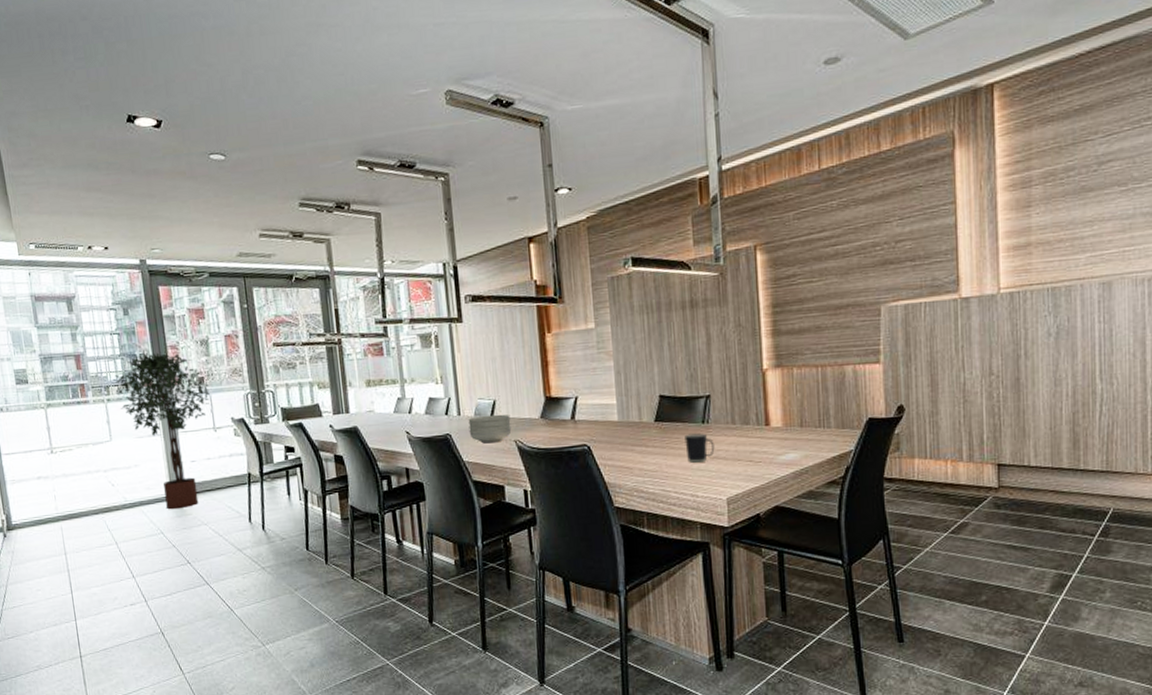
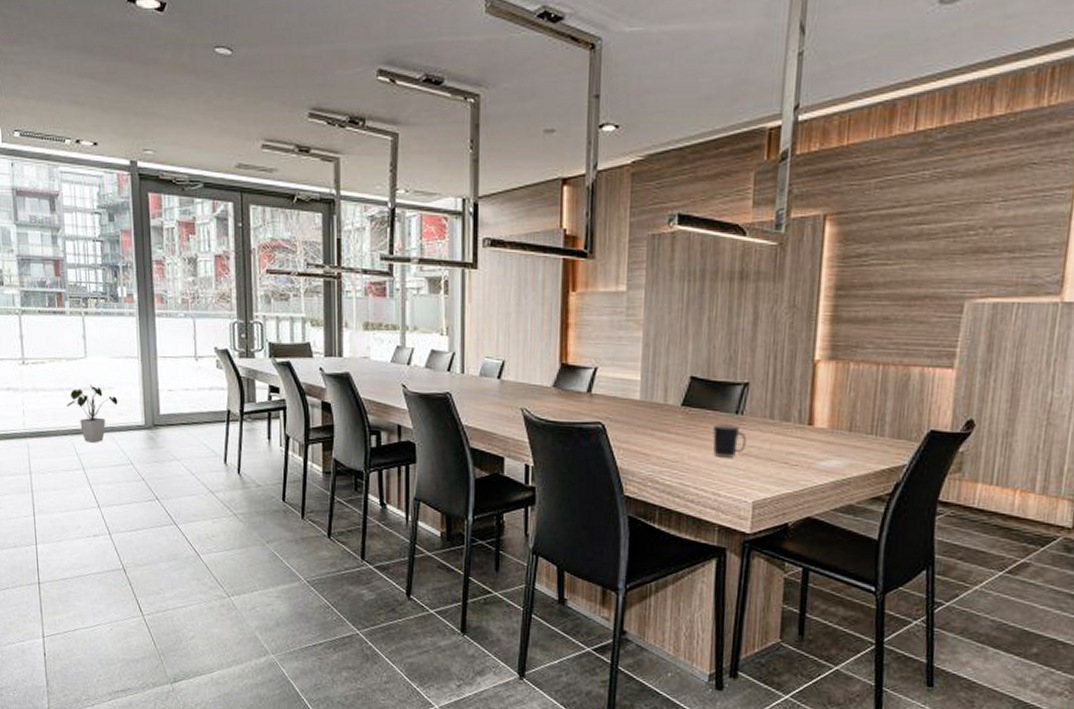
house plant: none [95,464,145,519] -> present [66,384,118,443]
potted tree: present [114,352,210,509] -> none [93,266,194,440]
bowl: present [468,414,512,444] -> none [472,376,520,409]

